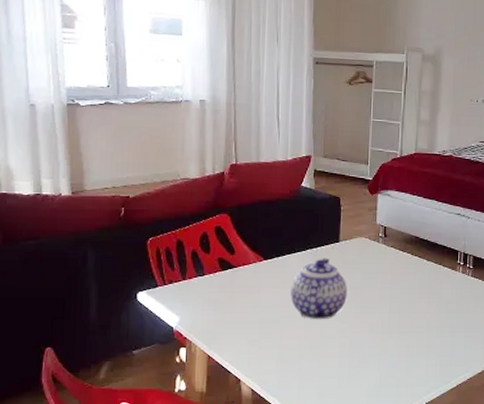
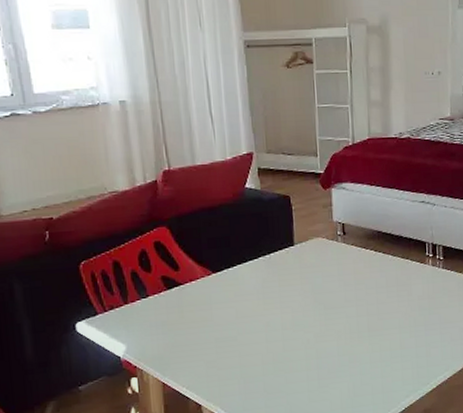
teapot: present [291,258,347,320] -> none [246,264,309,333]

